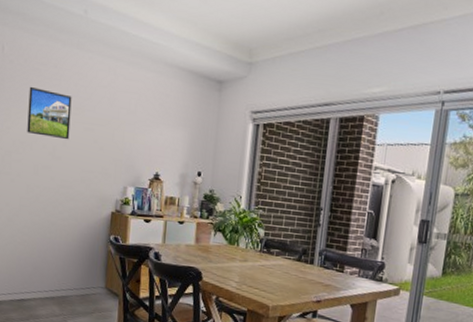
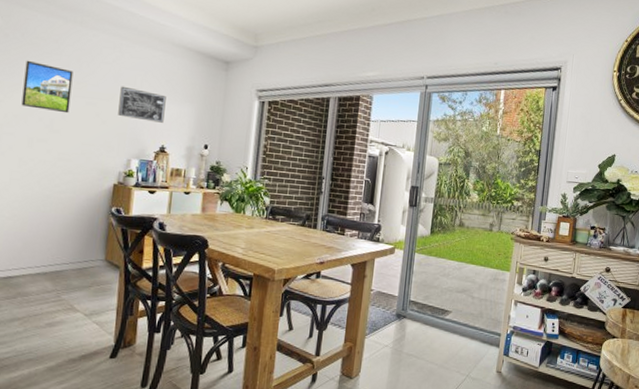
wall art: none [114,110,160,149] -> present [118,86,166,123]

